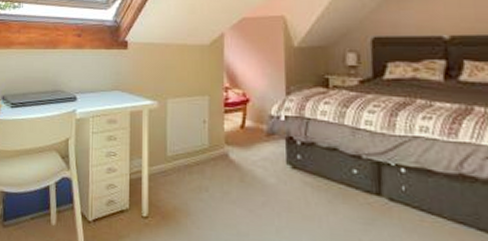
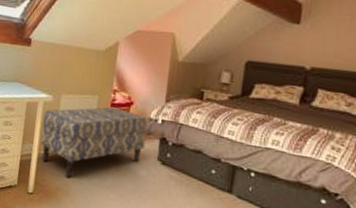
bench: none [150,107,270,195] -> present [41,107,148,178]

